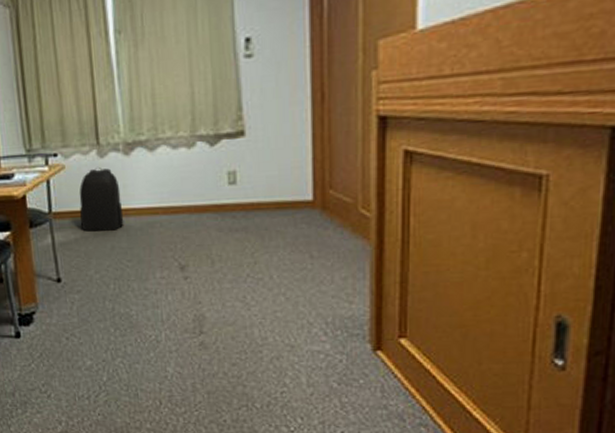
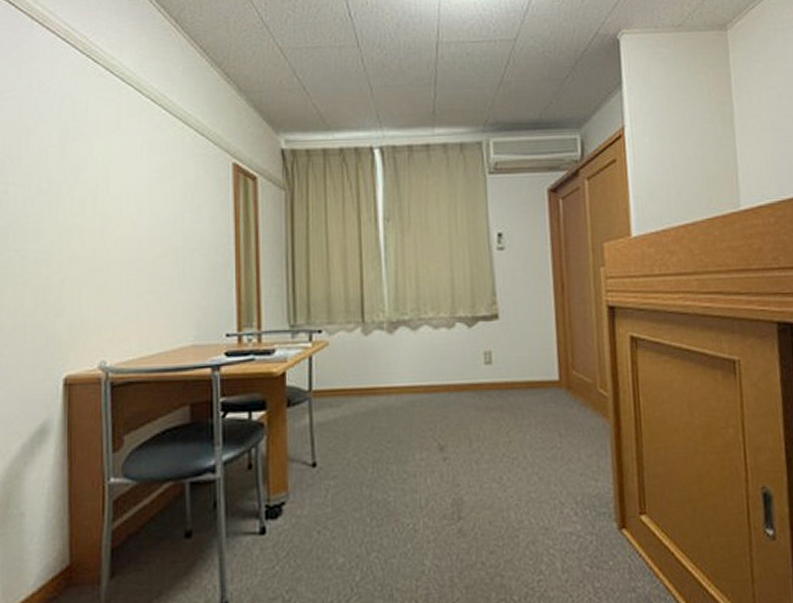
backpack: present [79,167,124,232] -> none [340,345,386,411]

